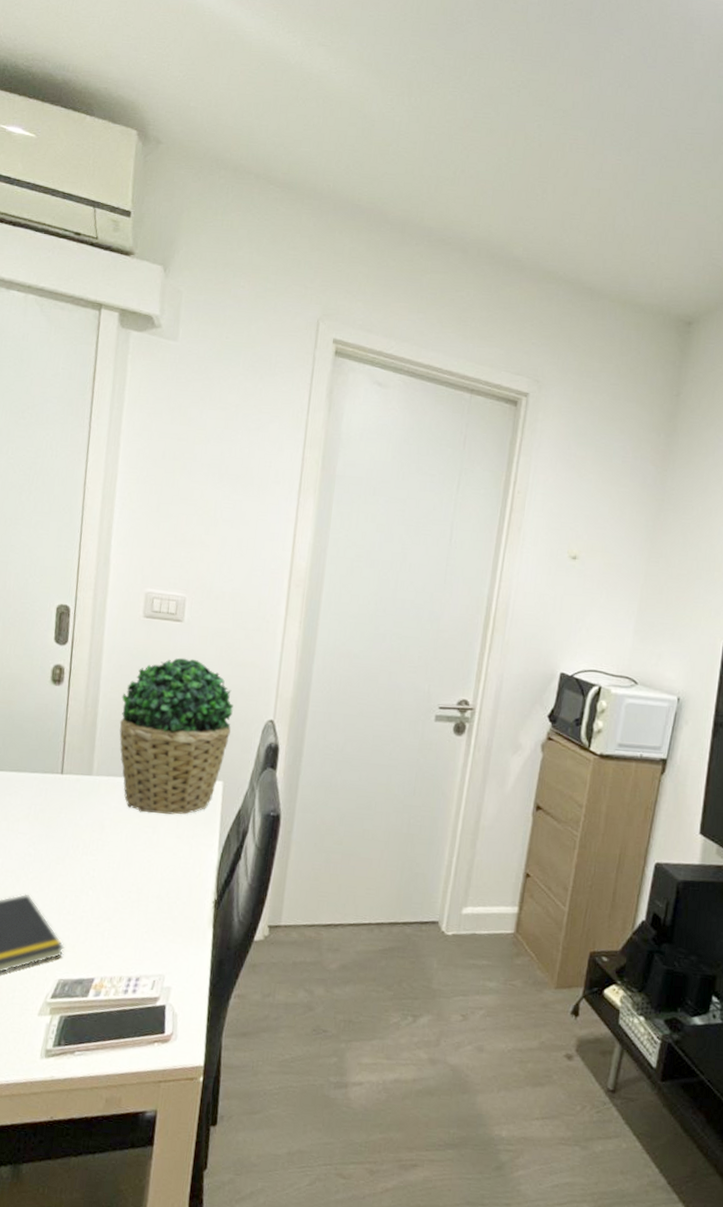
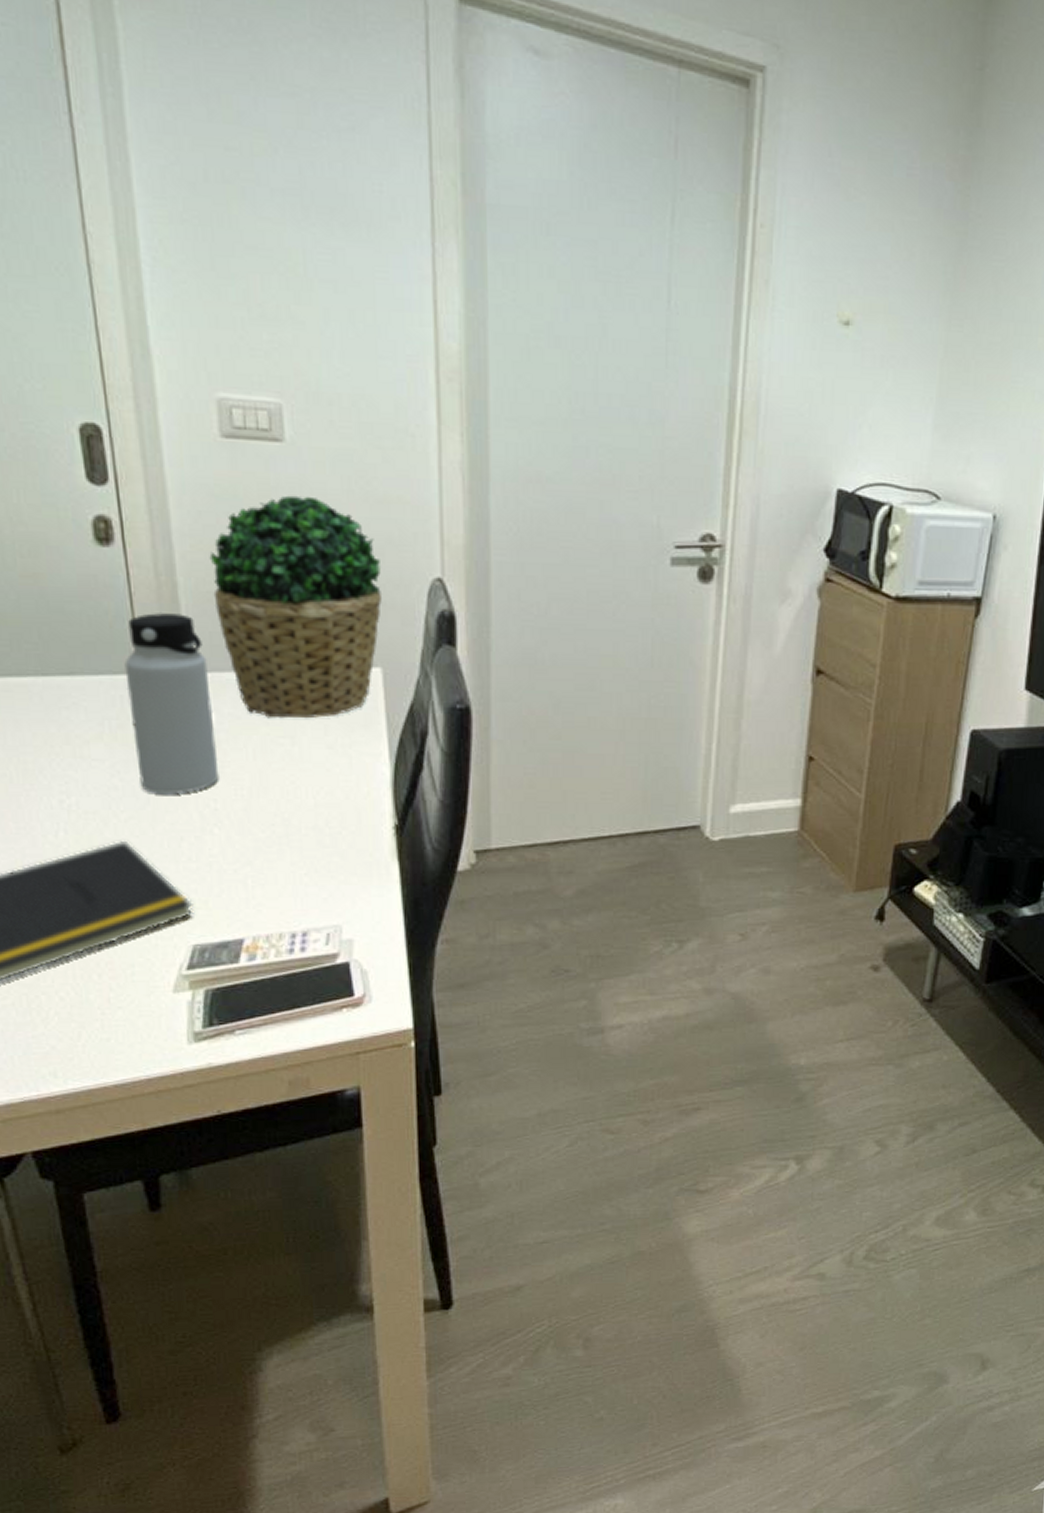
water bottle: none [46,732,107,863] -> present [124,613,219,795]

